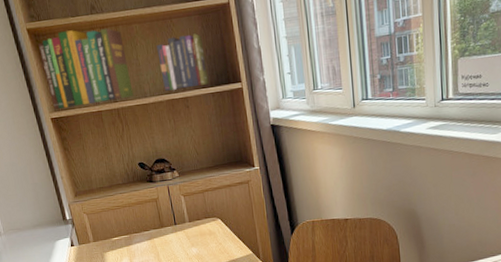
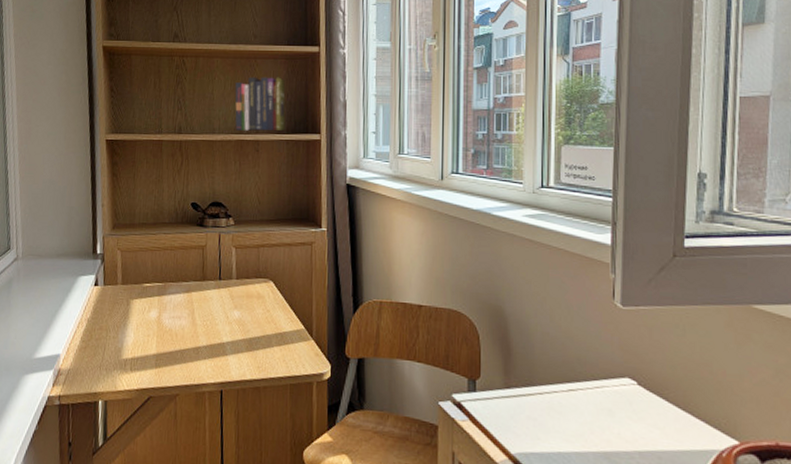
books: present [37,28,134,109] -> none [110,54,202,132]

